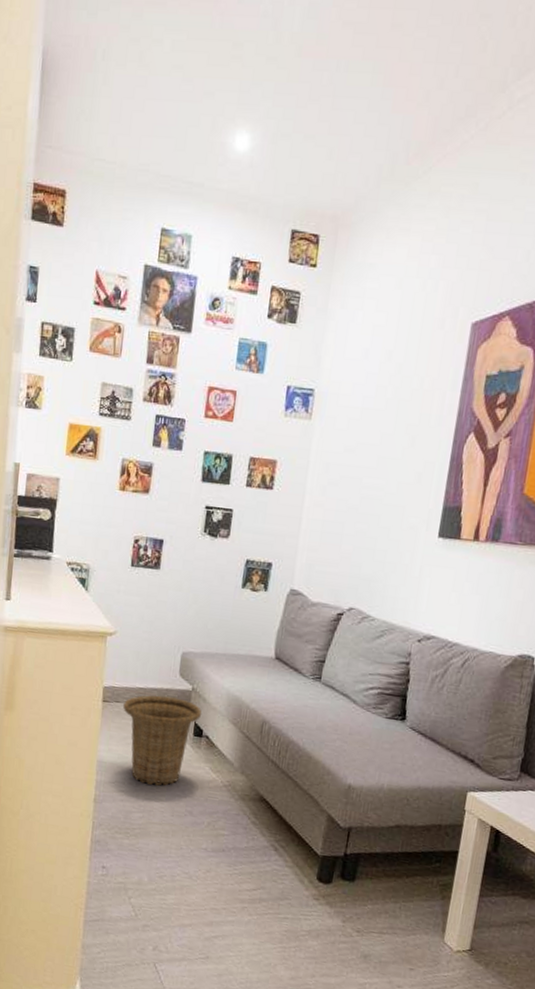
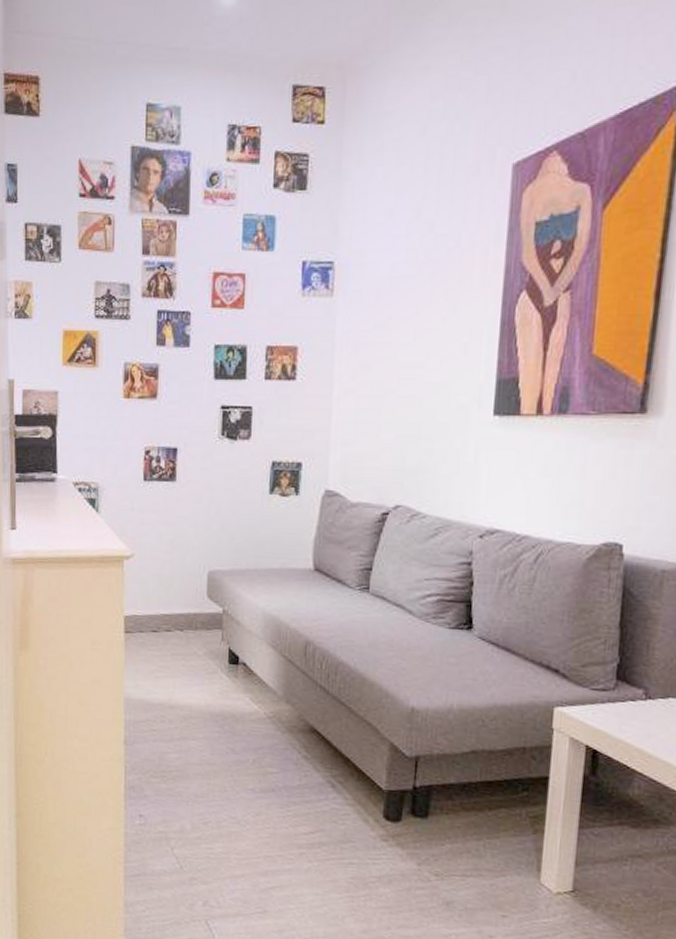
basket: present [123,695,202,786] -> none [148,621,237,723]

